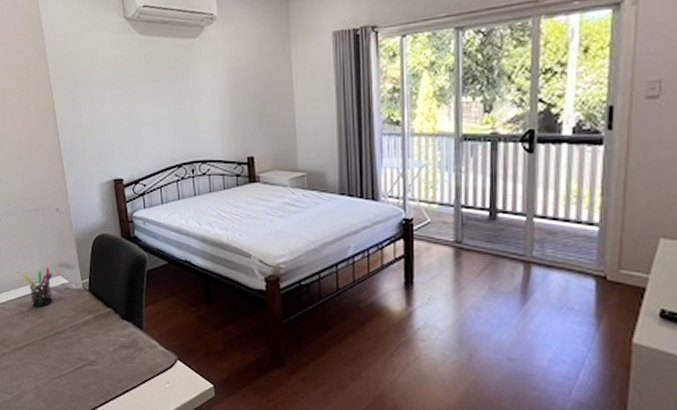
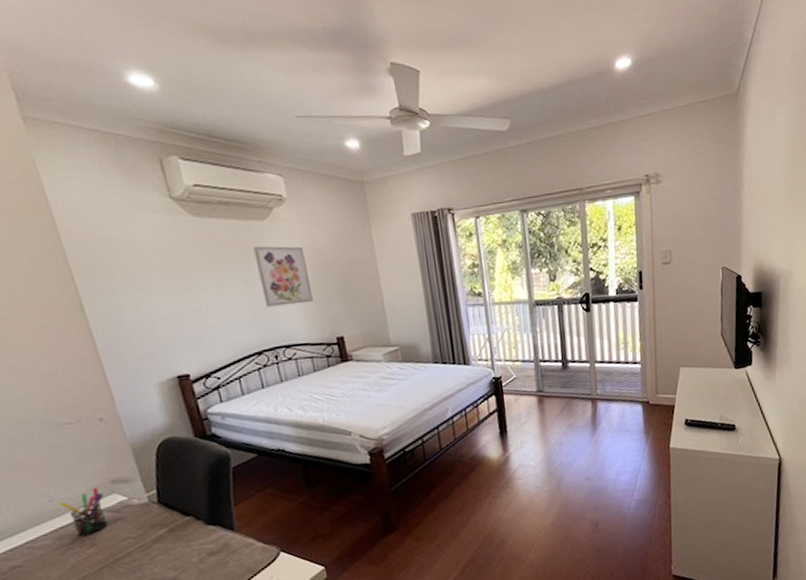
wall art: none [184,63,230,122] -> present [253,246,313,307]

